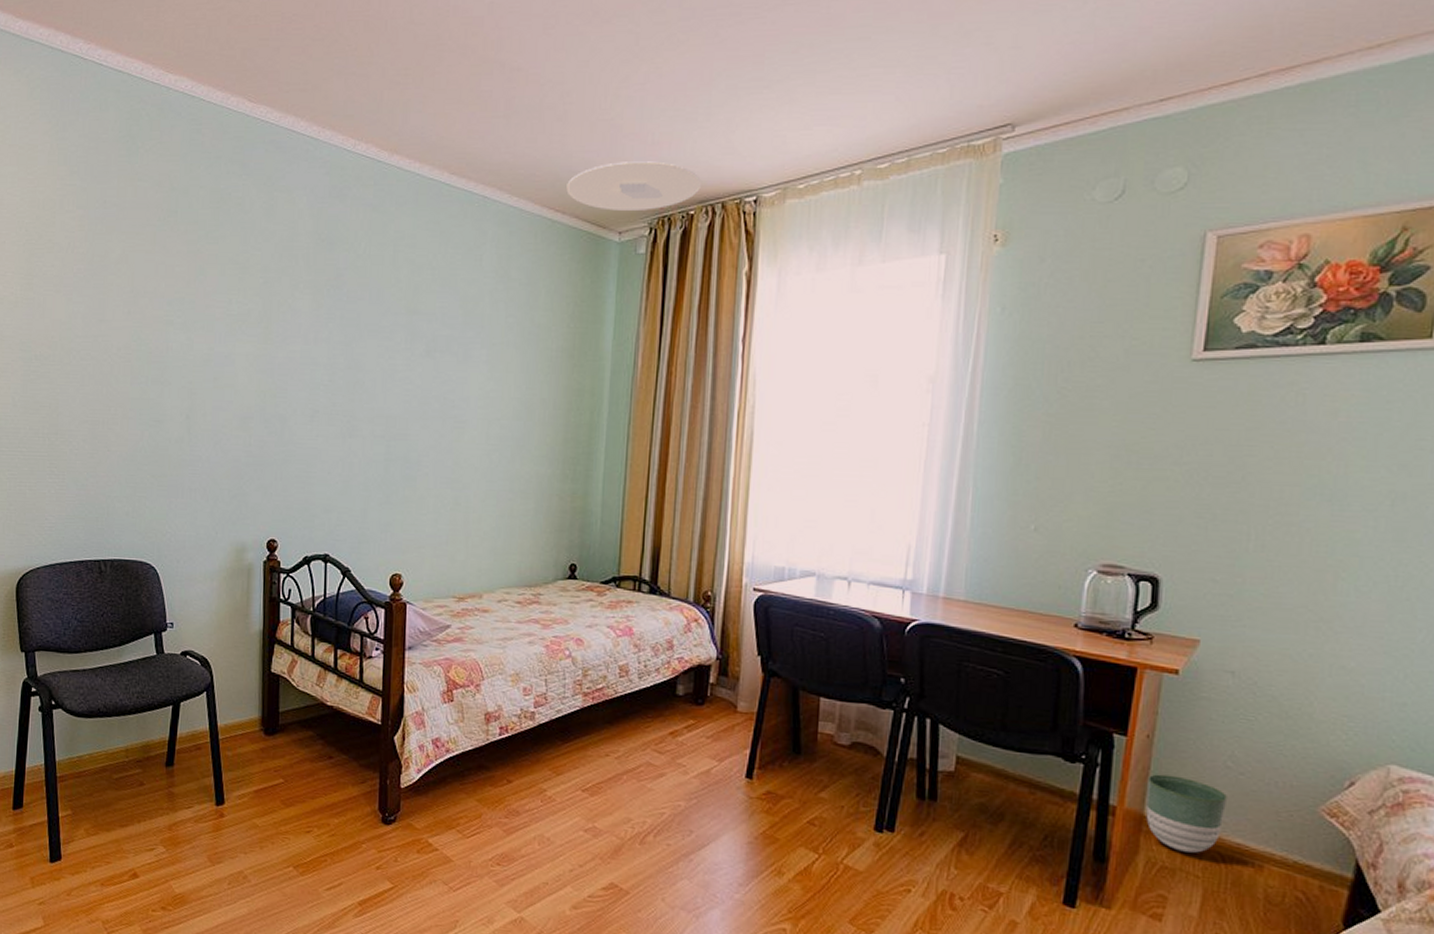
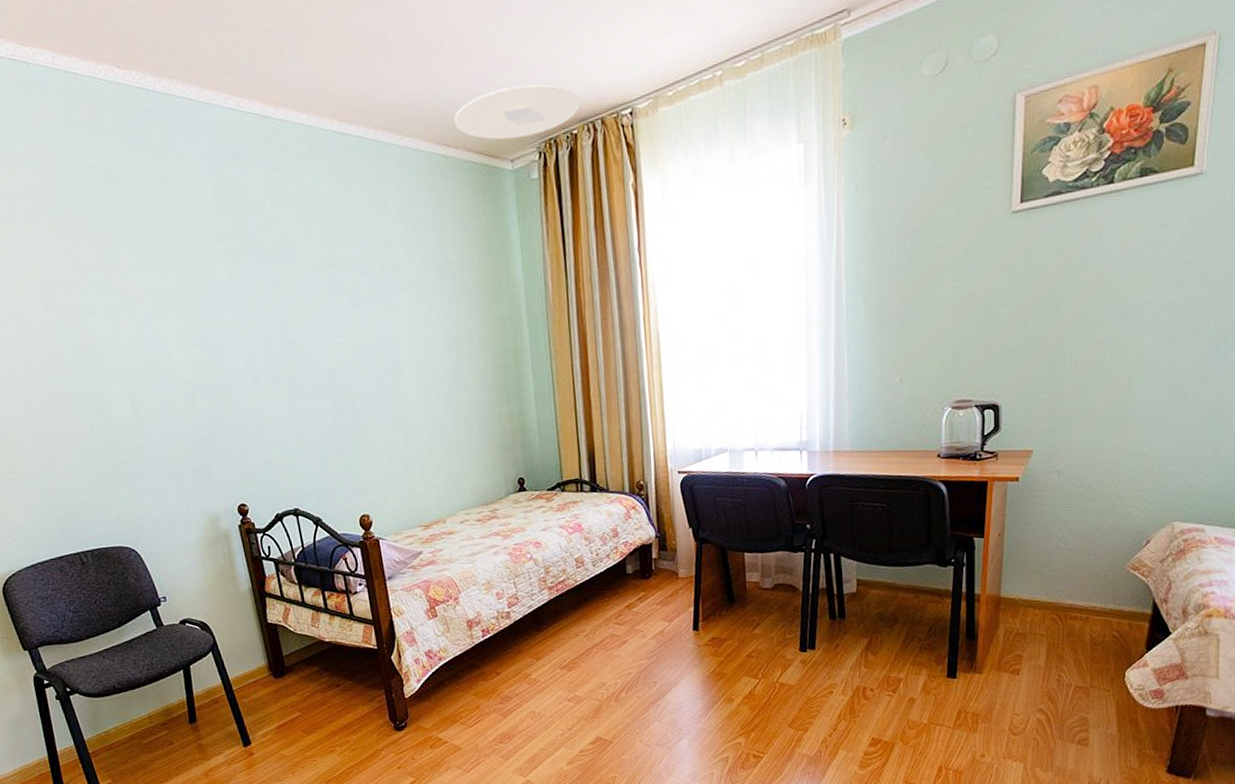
planter: present [1146,774,1228,853] -> none [1002,561,1061,619]

